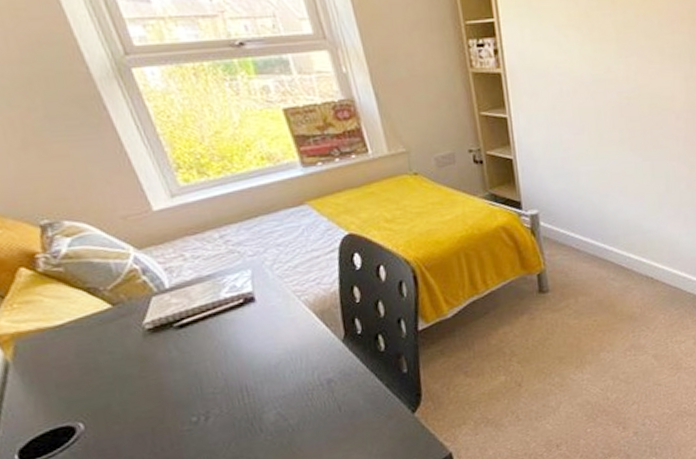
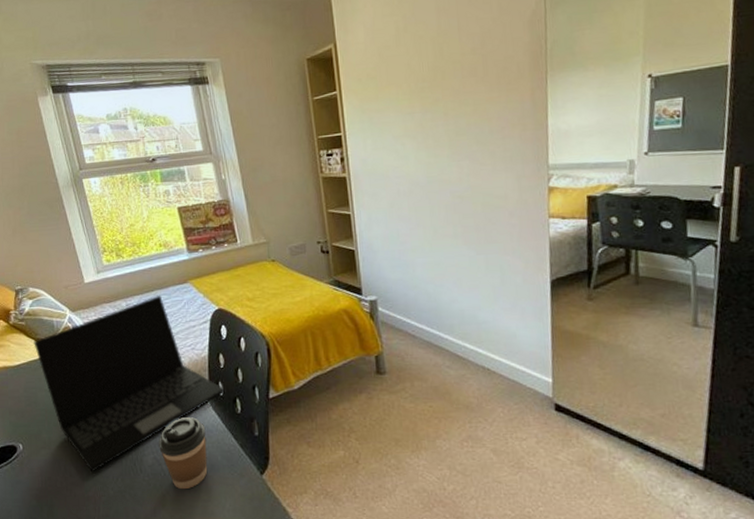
laptop: none [81,221,363,442] -> present [34,295,225,473]
coffee cup: none [281,362,348,443] -> present [158,417,208,490]

